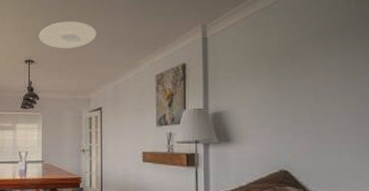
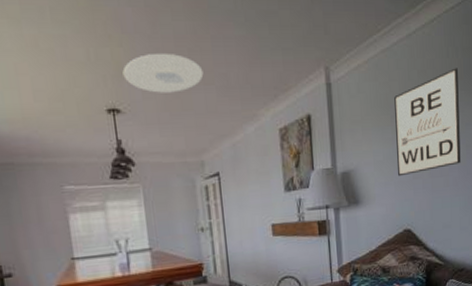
wall art: none [273,20,353,120] -> present [394,68,461,177]

